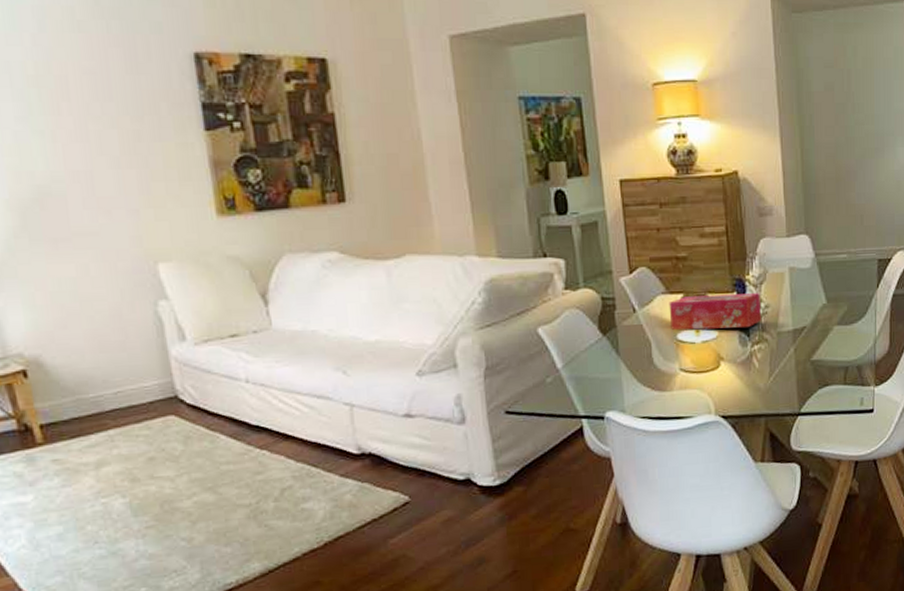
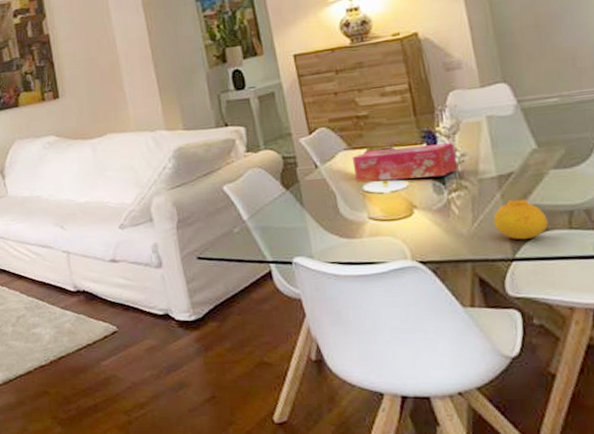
fruit: none [786,354,828,395] -> present [493,199,548,240]

